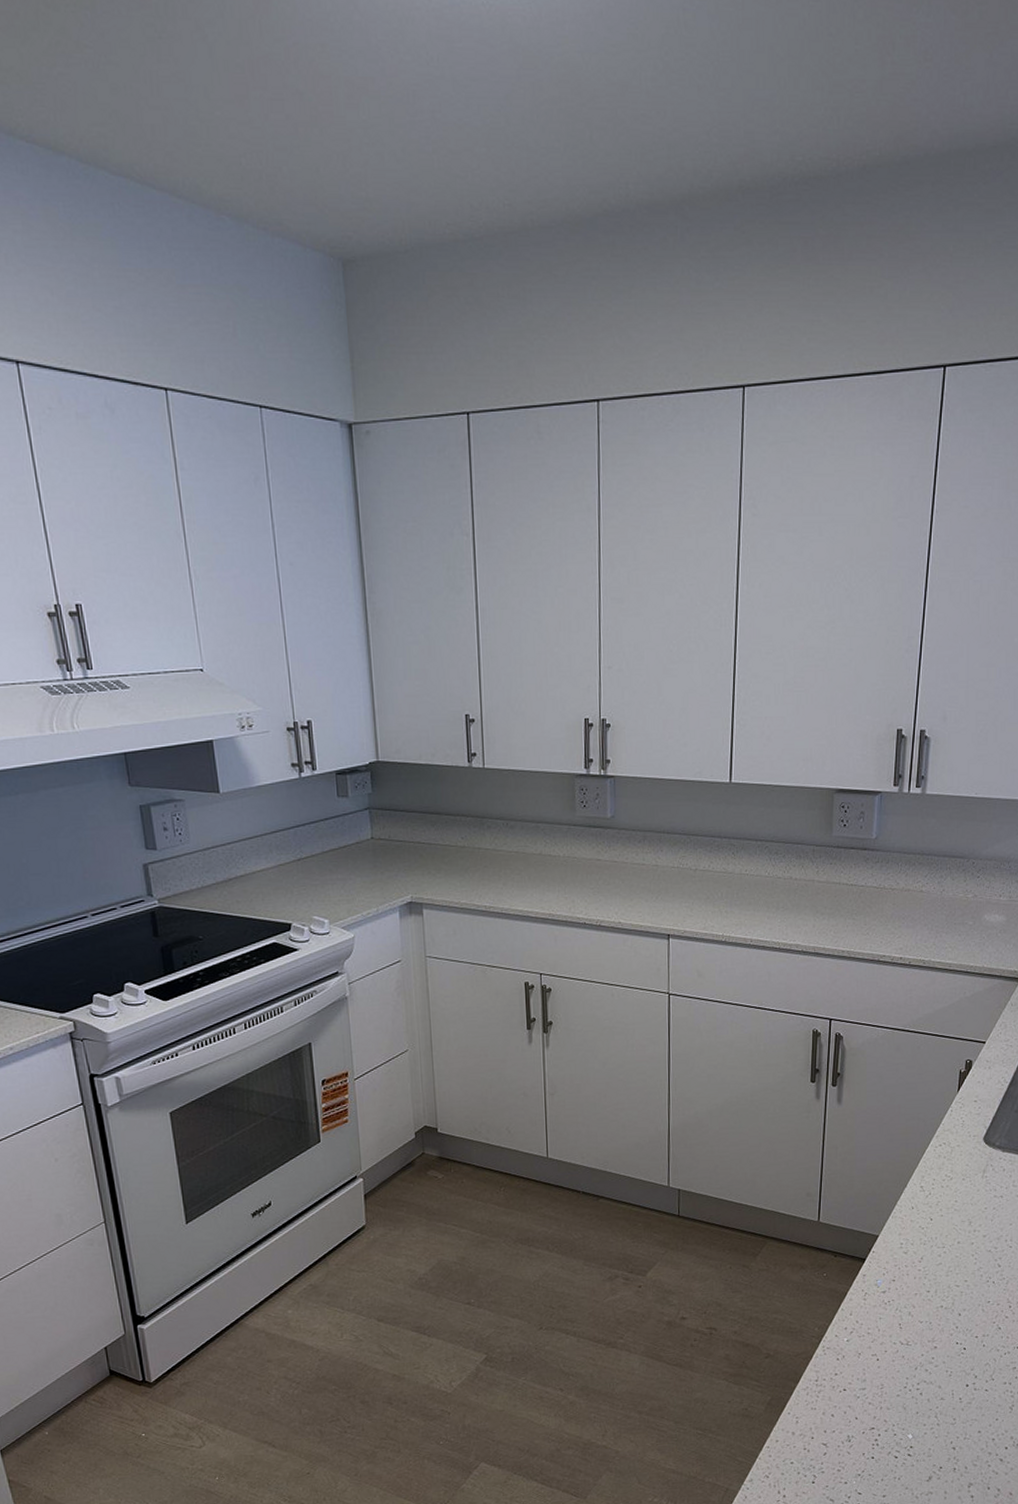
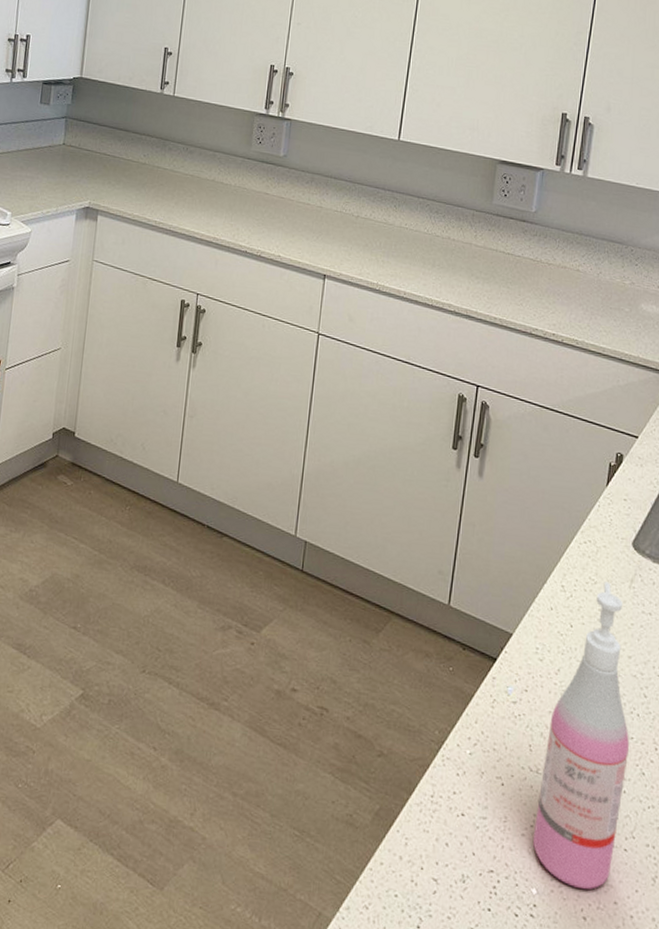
soap dispenser: none [906,1176,987,1427] -> present [532,581,630,890]

